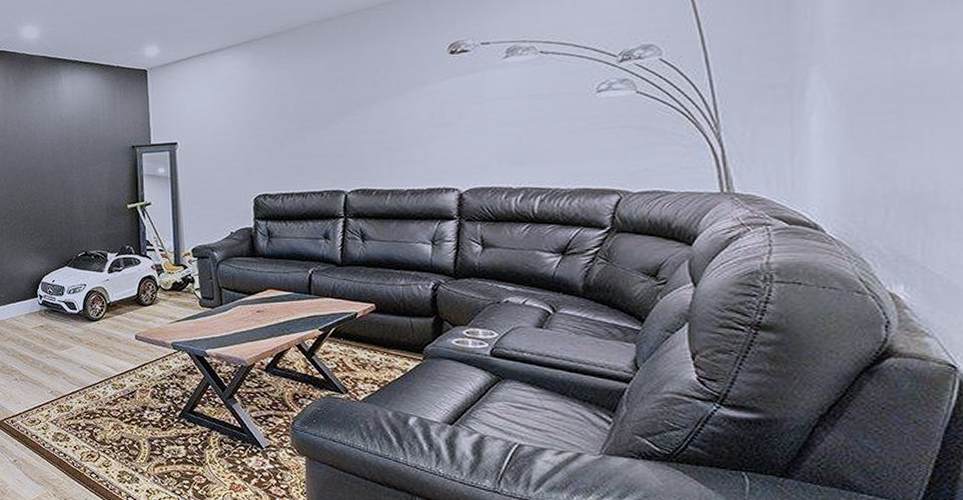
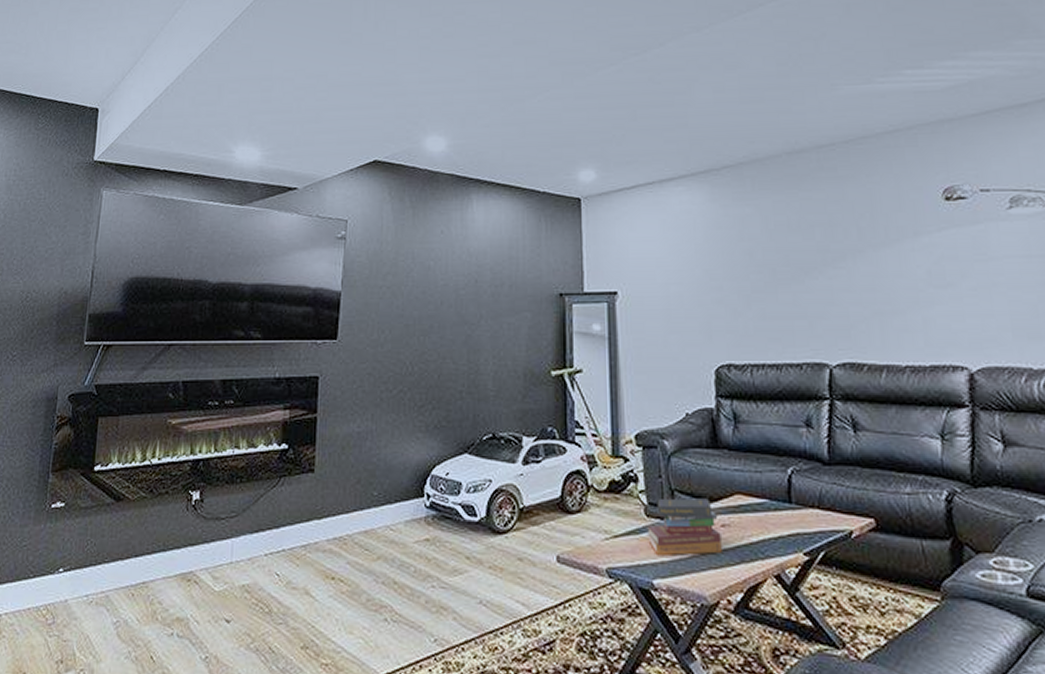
books: none [201,293,257,334] -> present [647,498,722,556]

